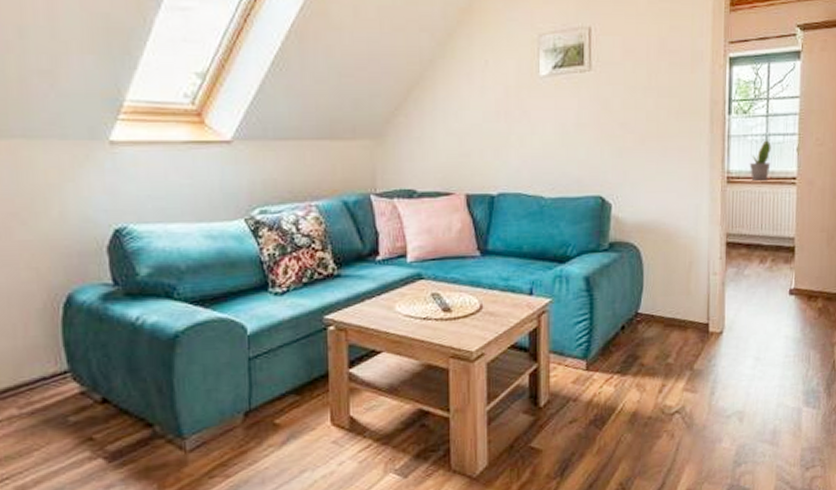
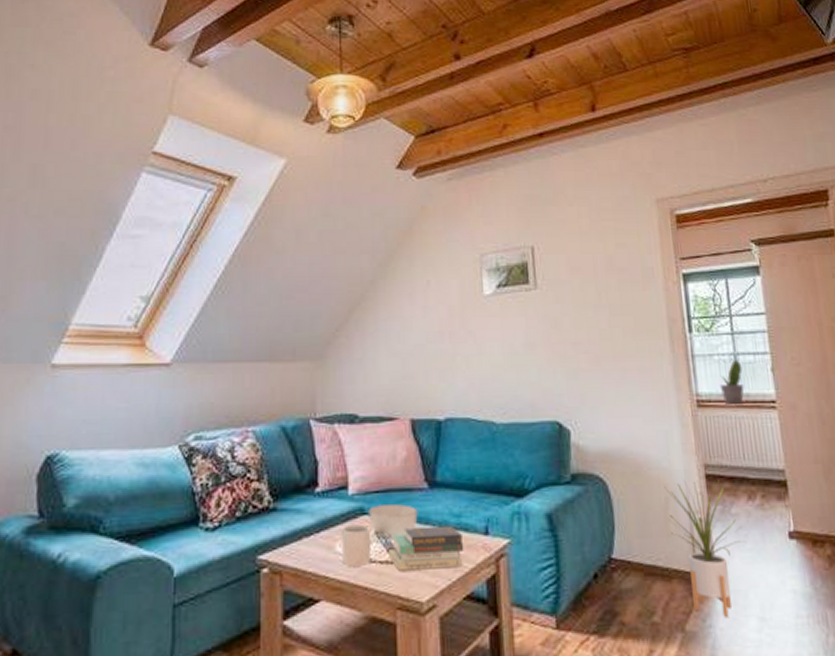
mug: none [400,287,428,325] -> present [341,524,372,568]
bowl: none [426,270,470,301] -> present [369,504,418,541]
books: none [443,287,511,326] -> present [389,525,464,571]
house plant: none [689,246,753,358] -> present [664,479,746,617]

